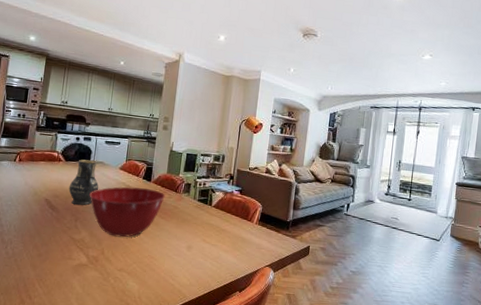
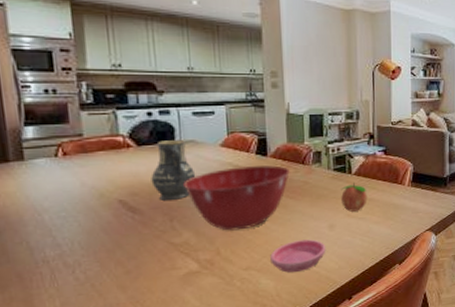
saucer: none [138,254,183,281] -> present [270,239,326,273]
fruit: none [200,213,222,239] -> present [341,182,368,212]

